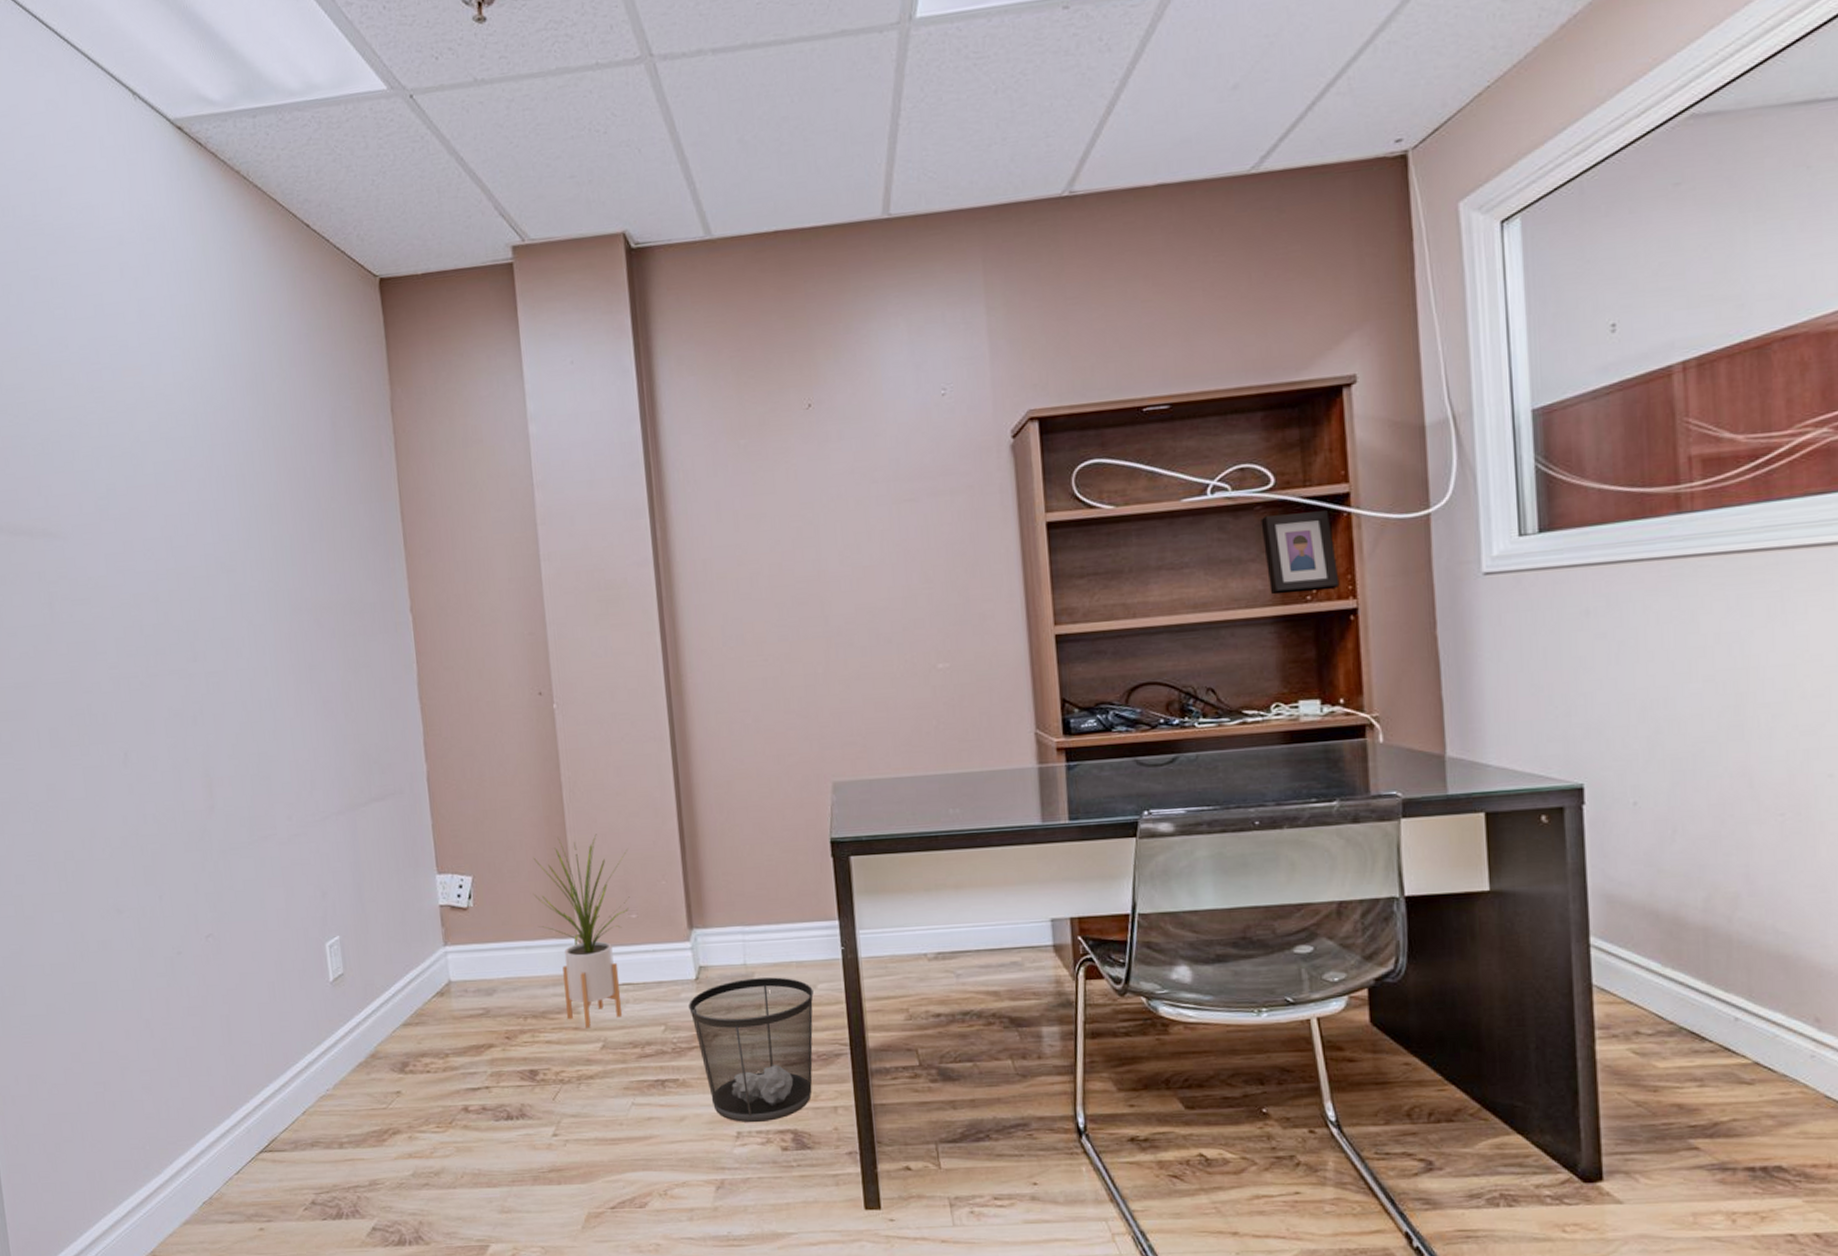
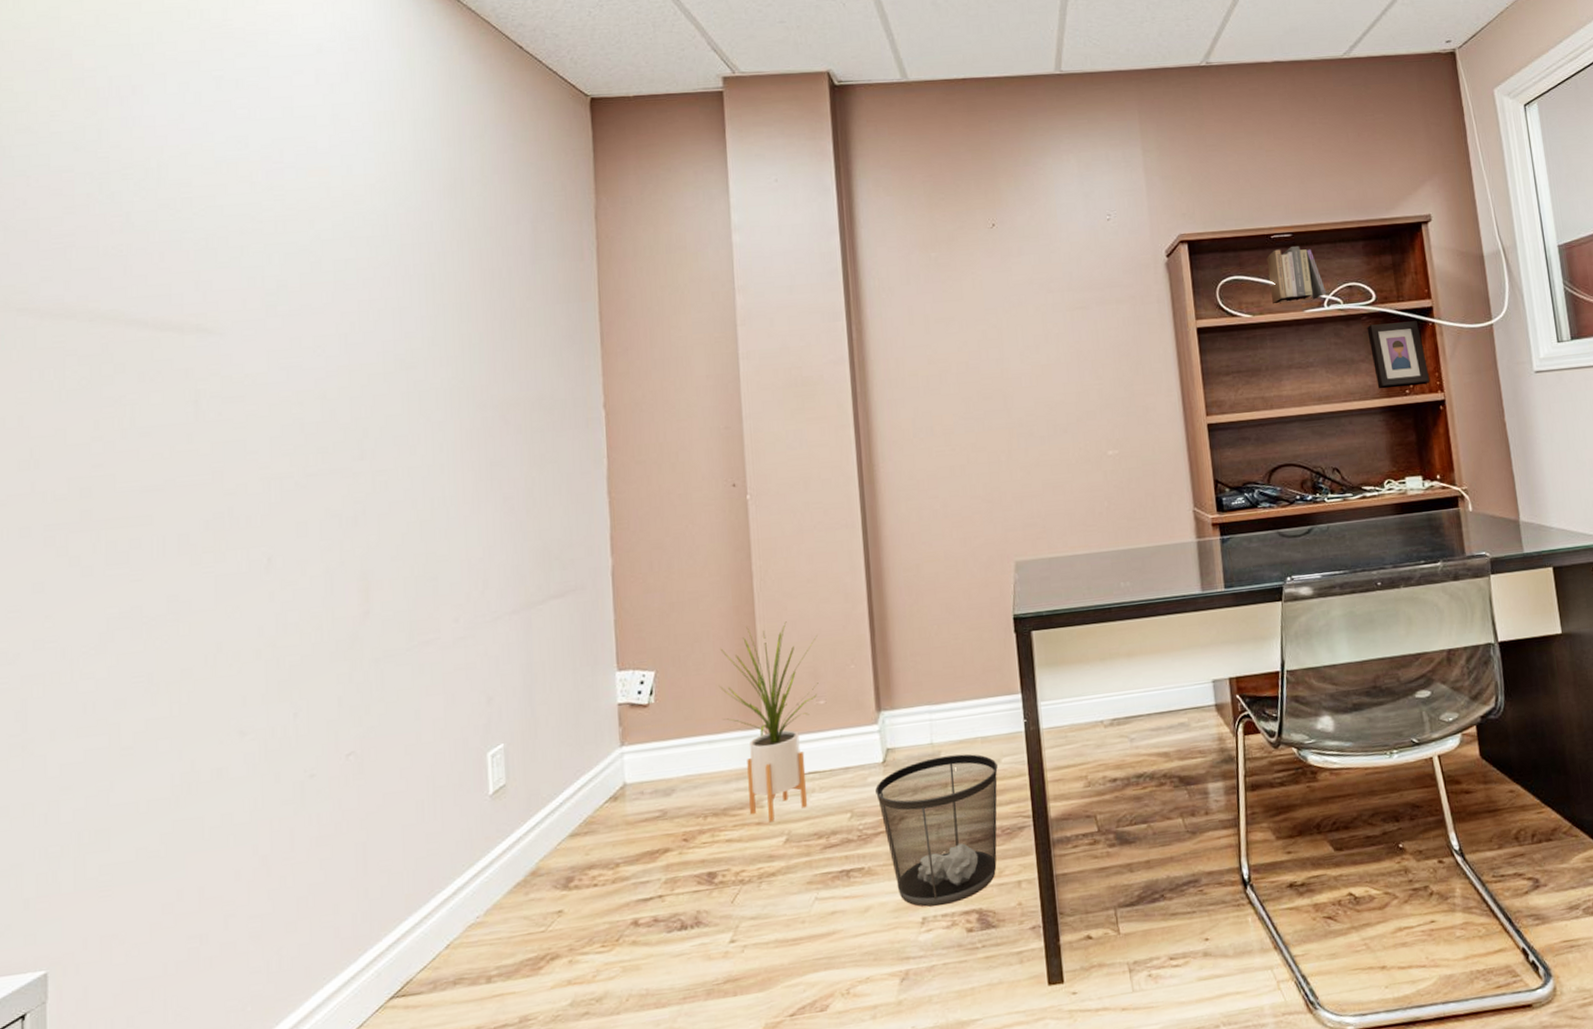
books: none [1136,420,1211,493] -> present [1266,246,1327,305]

